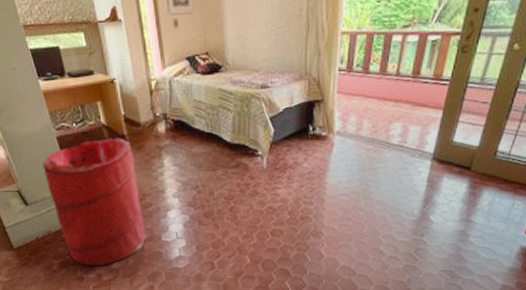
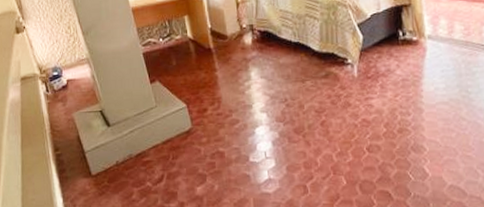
laundry hamper: present [42,138,146,266] -> none [127,51,233,194]

